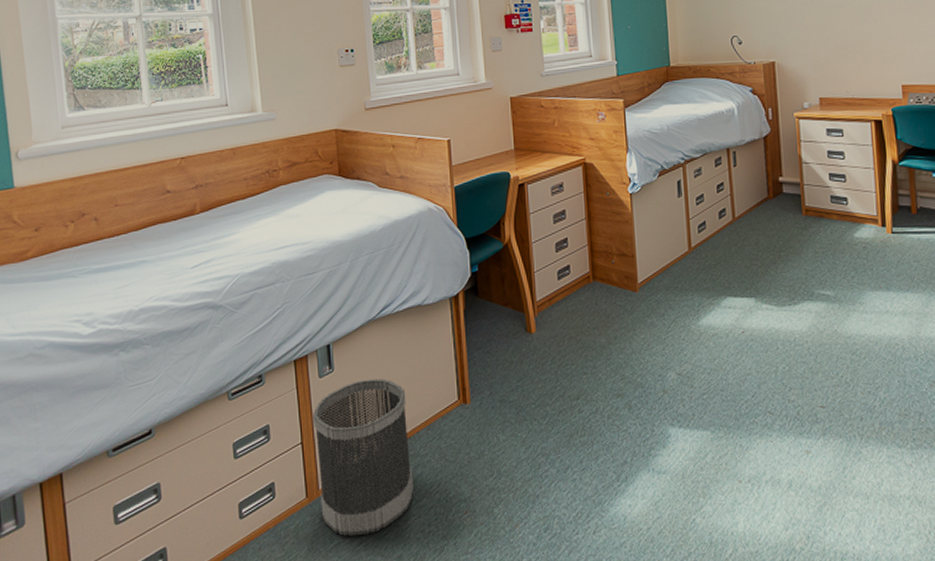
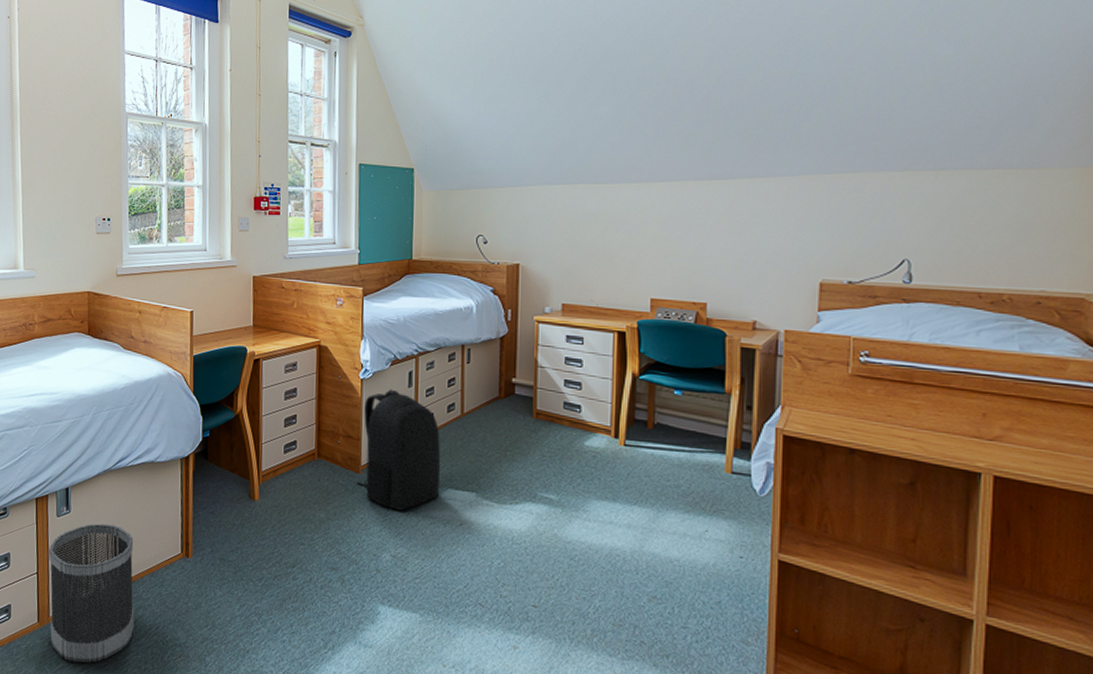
backpack: none [635,201,719,326] -> present [356,389,441,511]

